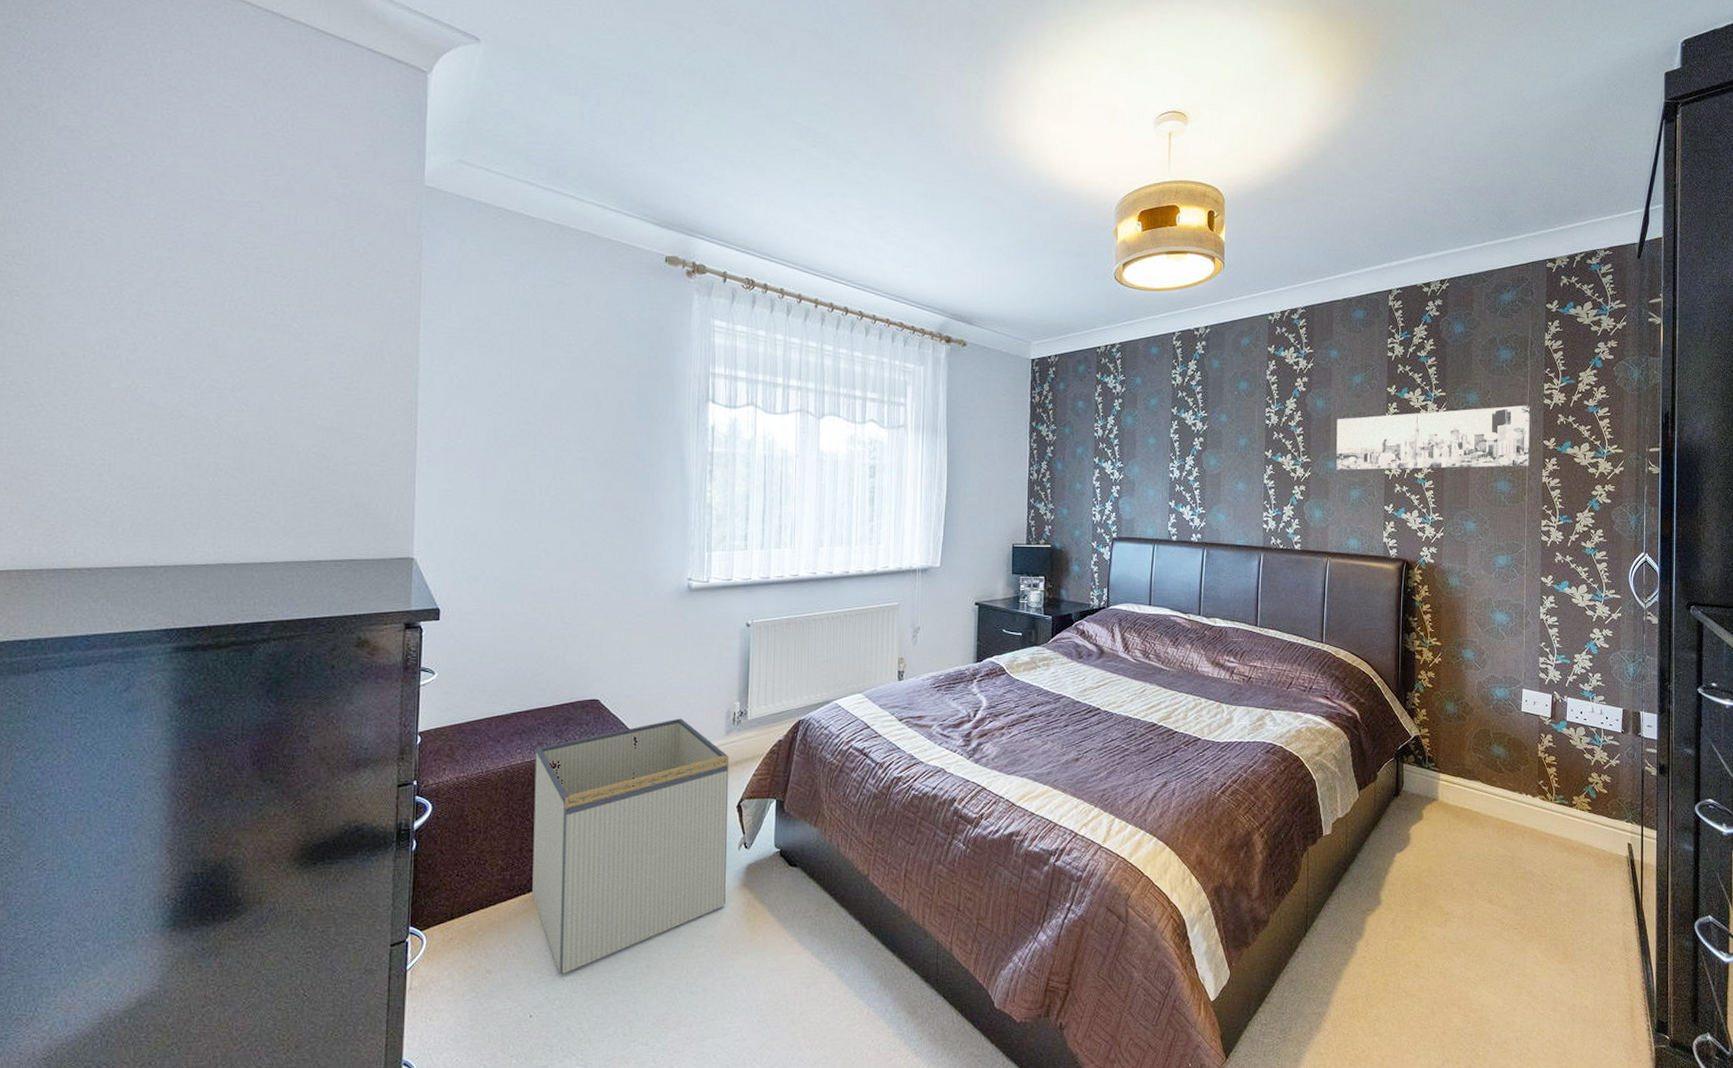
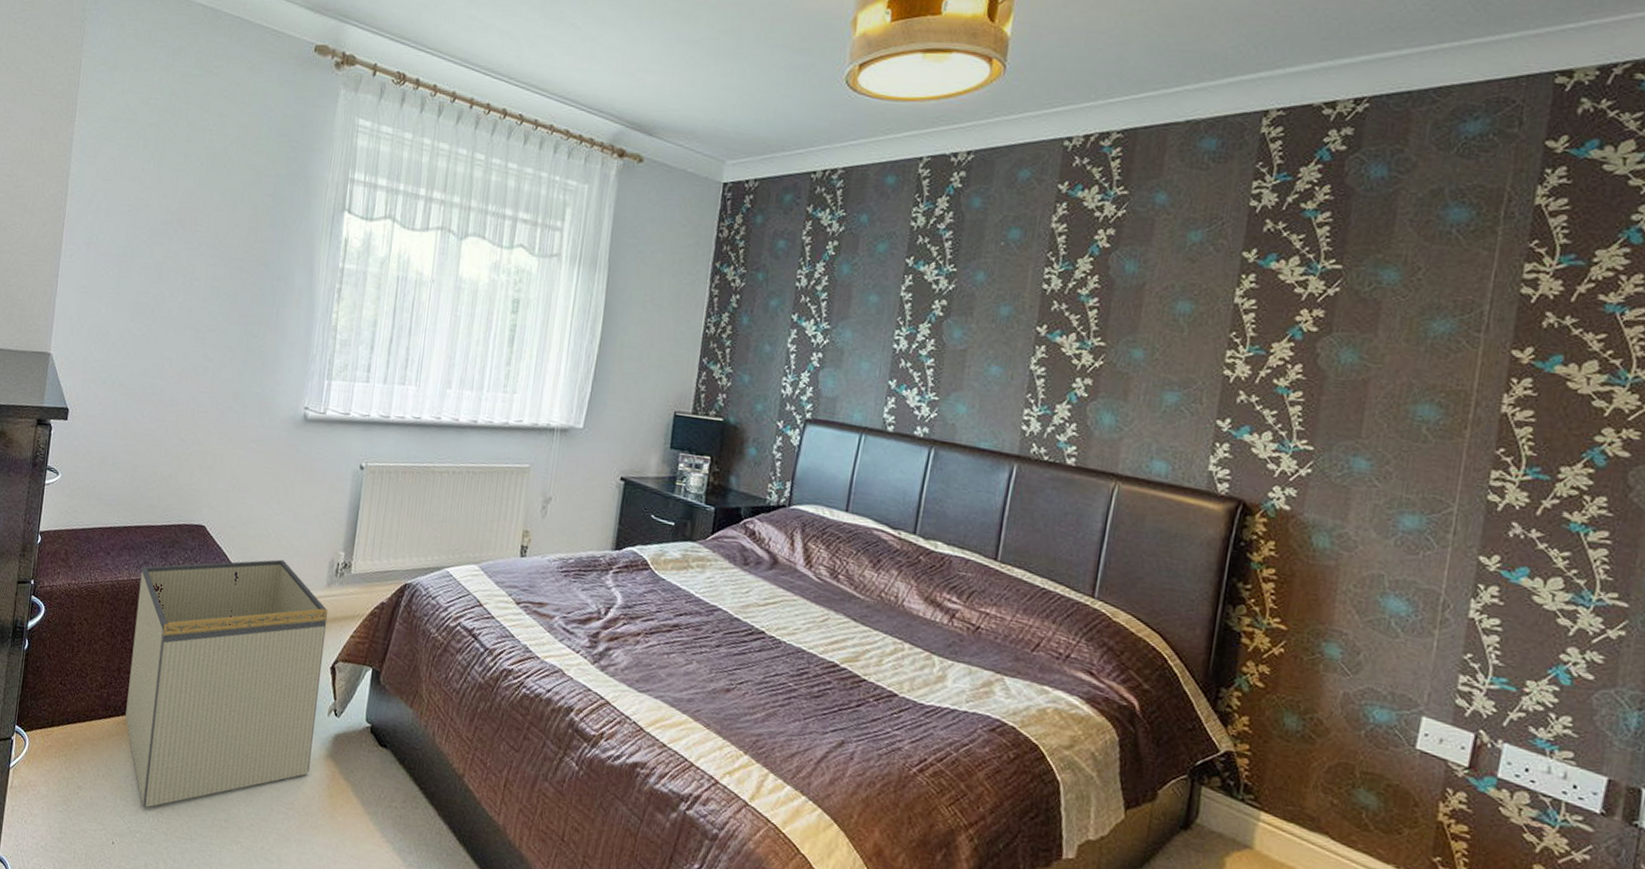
wall art: present [1336,405,1531,471] -> none [1144,289,1495,387]

